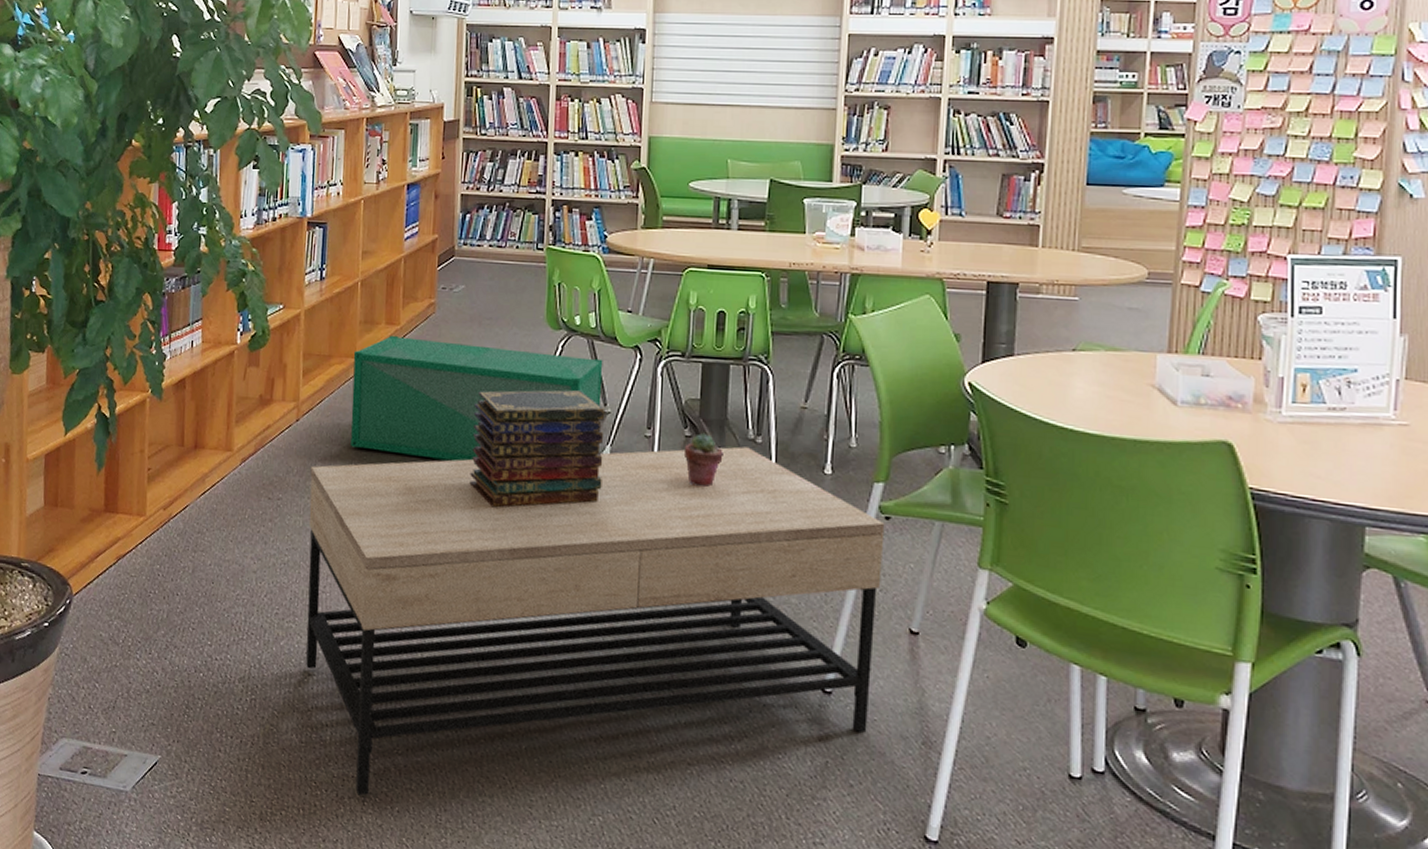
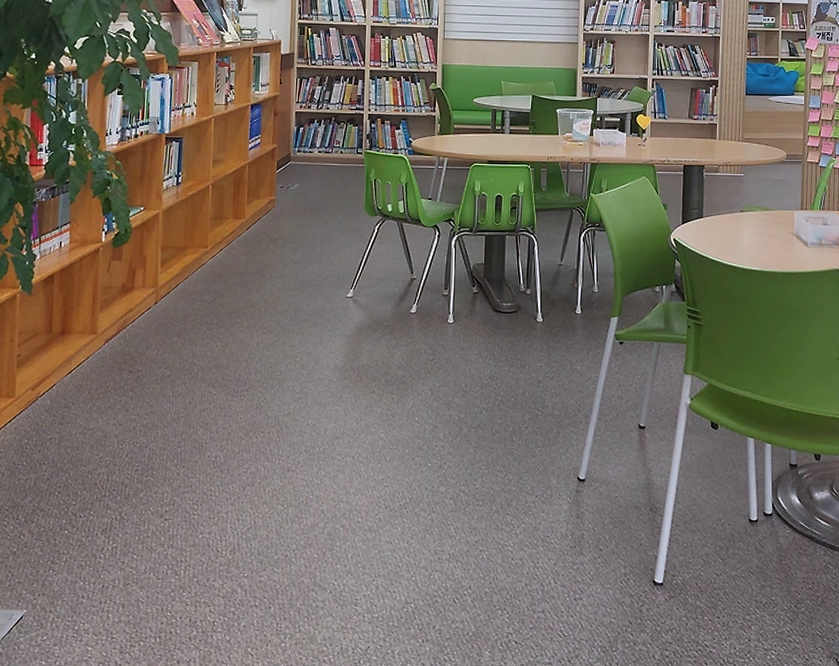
coffee table: present [306,446,885,796] -> none [163,298,620,618]
storage bin: present [351,335,603,462] -> none [203,227,410,327]
book stack: present [469,390,606,508] -> none [304,263,412,362]
potted succulent: present [683,434,723,488] -> none [472,290,502,332]

